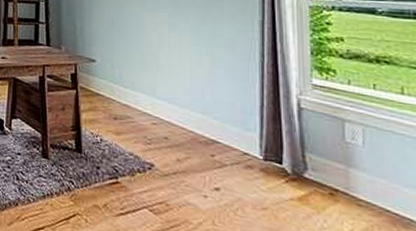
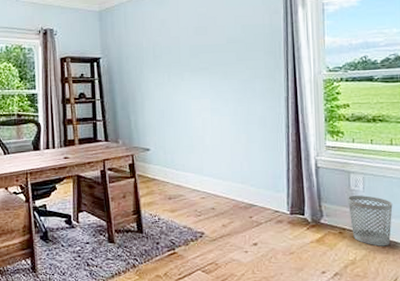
wastebasket: none [342,149,406,223] -> present [348,195,393,246]

